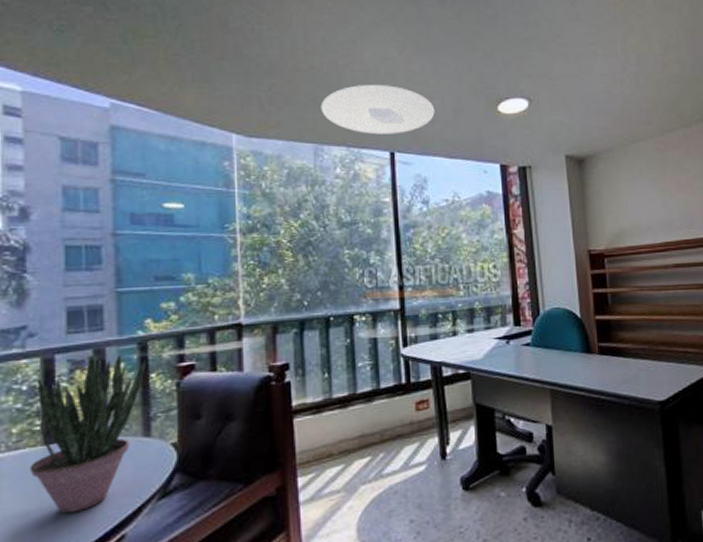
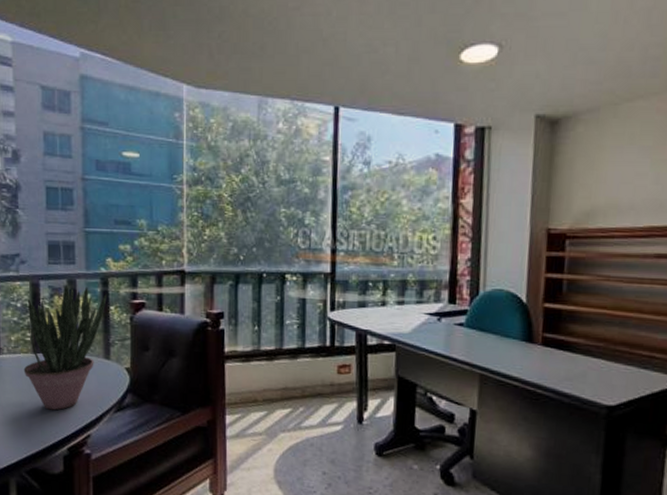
ceiling light: present [320,85,435,135] -> none [267,30,387,87]

